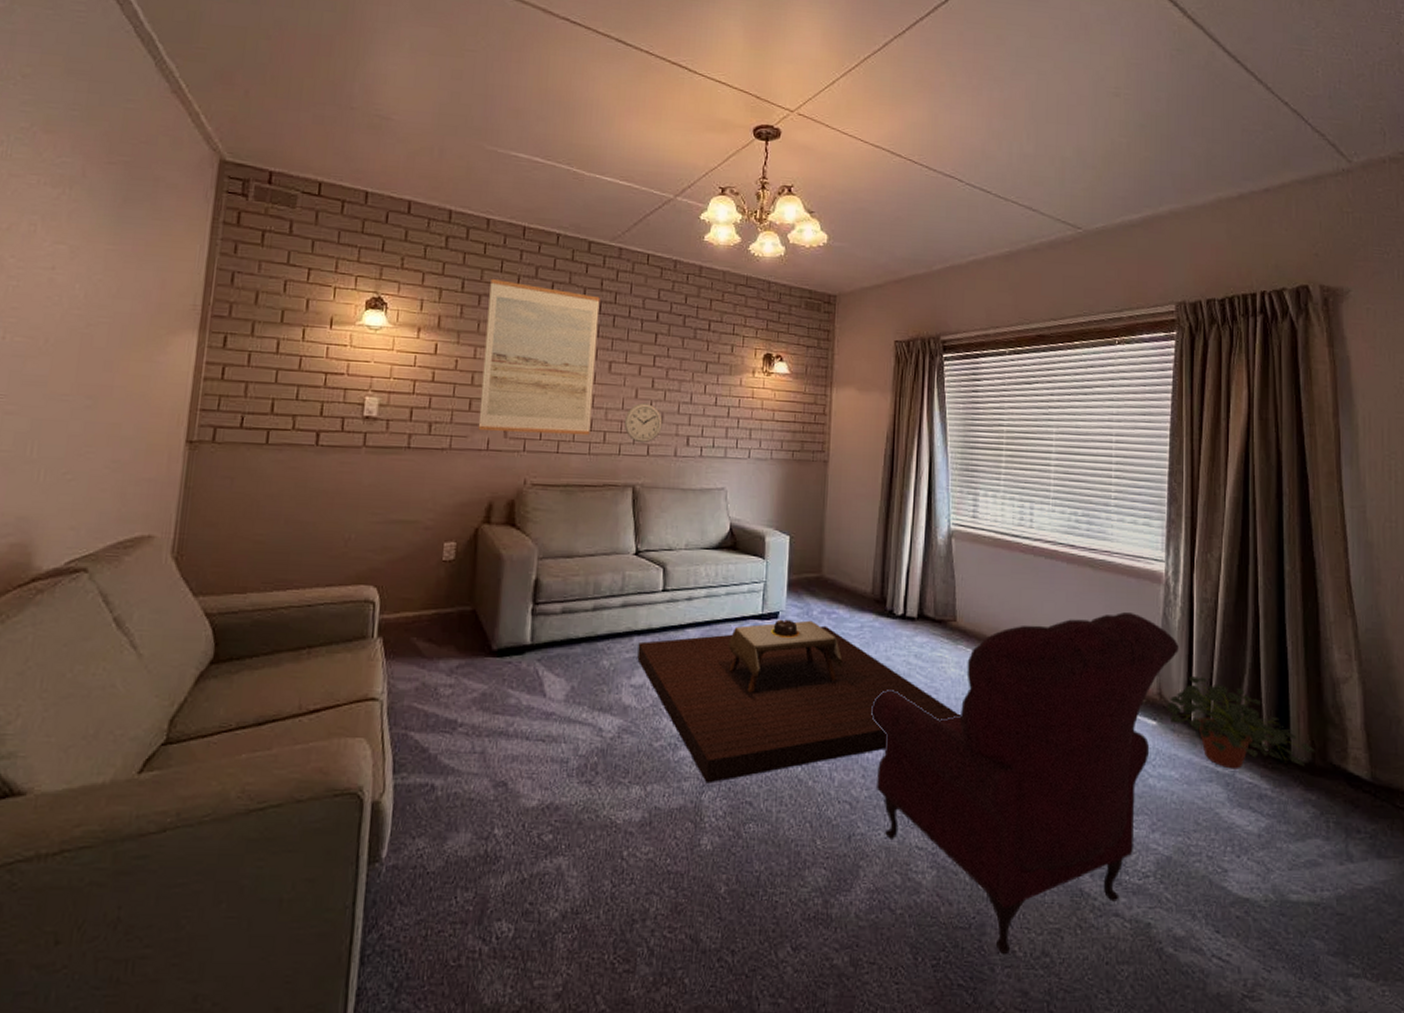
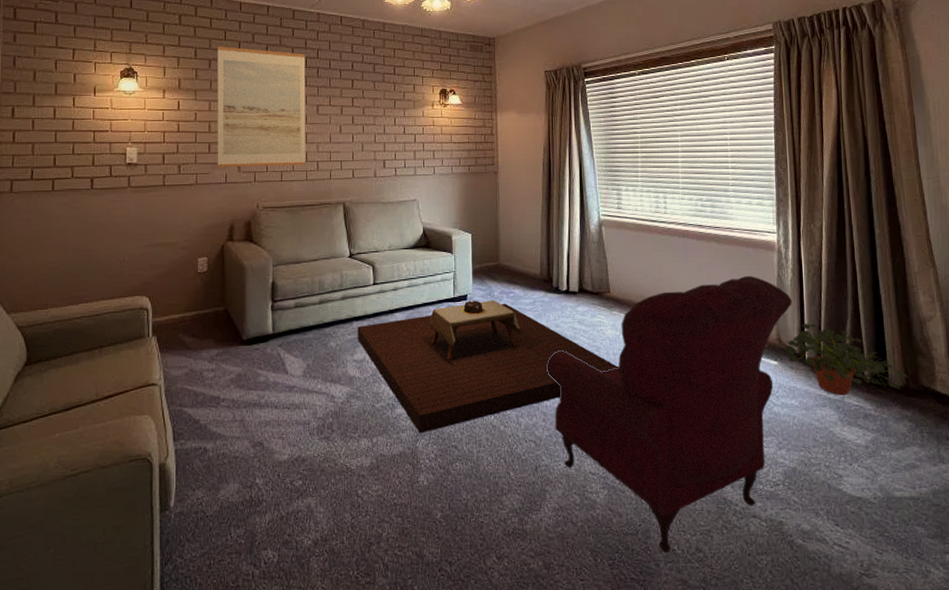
wall clock: present [624,403,663,443] -> none [332,137,363,168]

